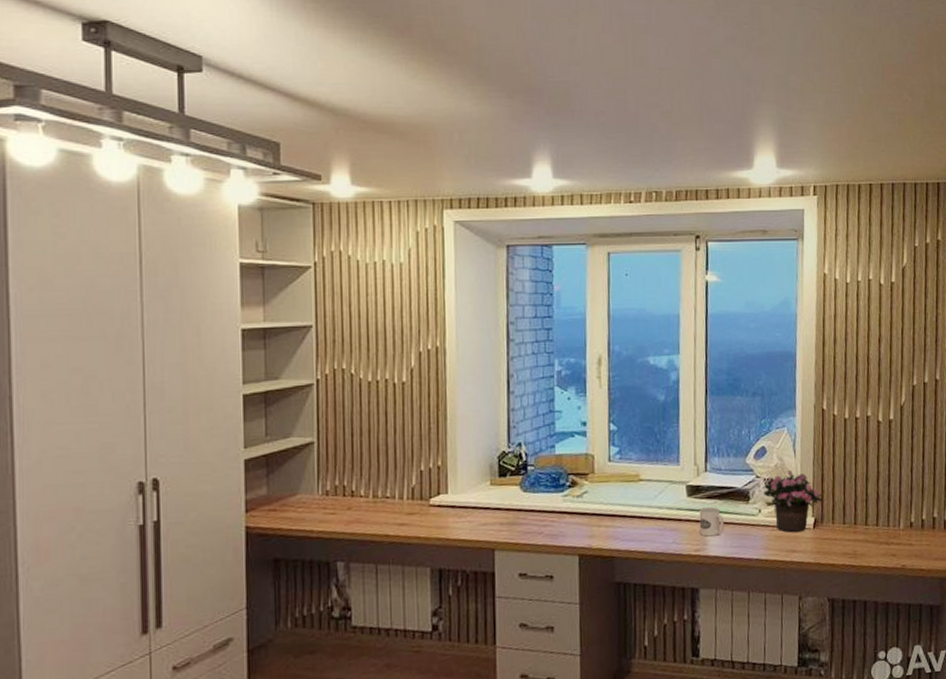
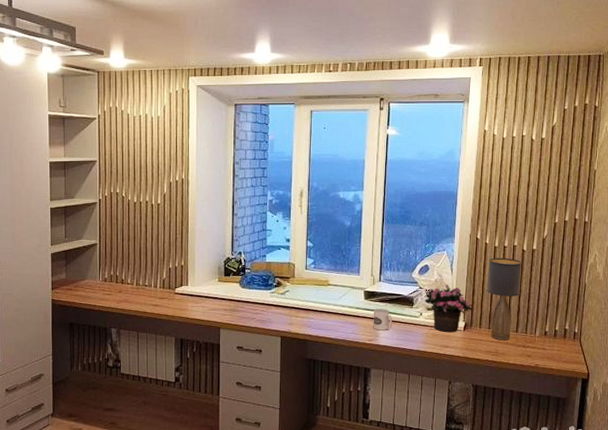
table lamp: none [838,432,879,538] -> present [486,257,522,341]

